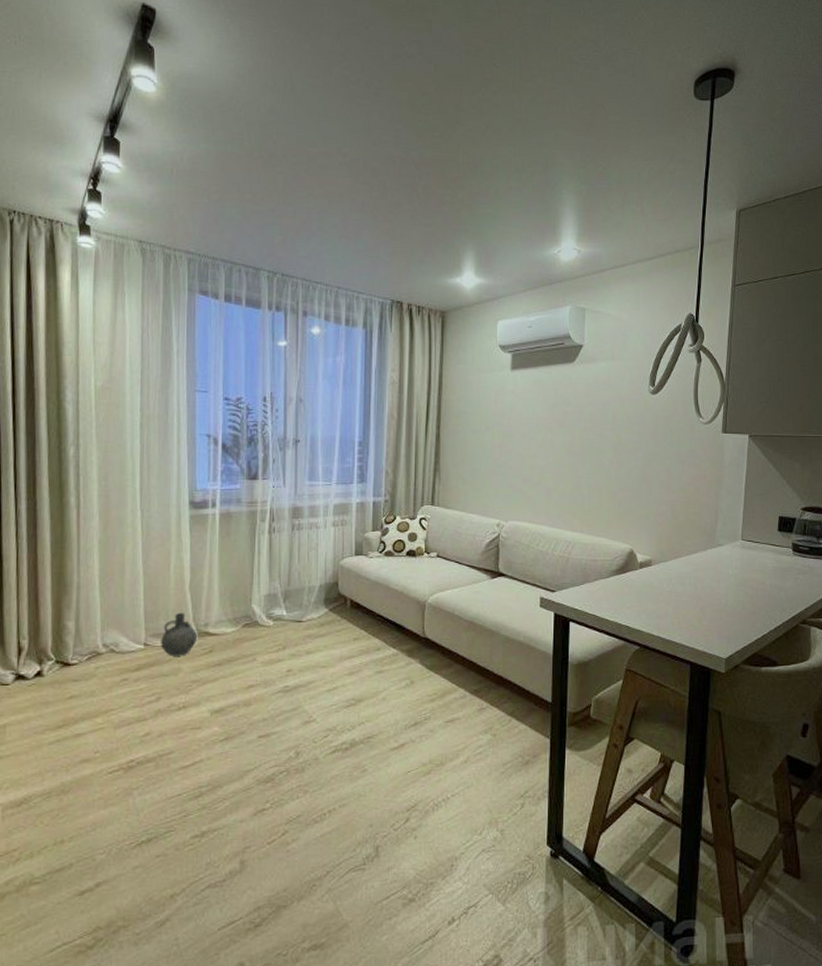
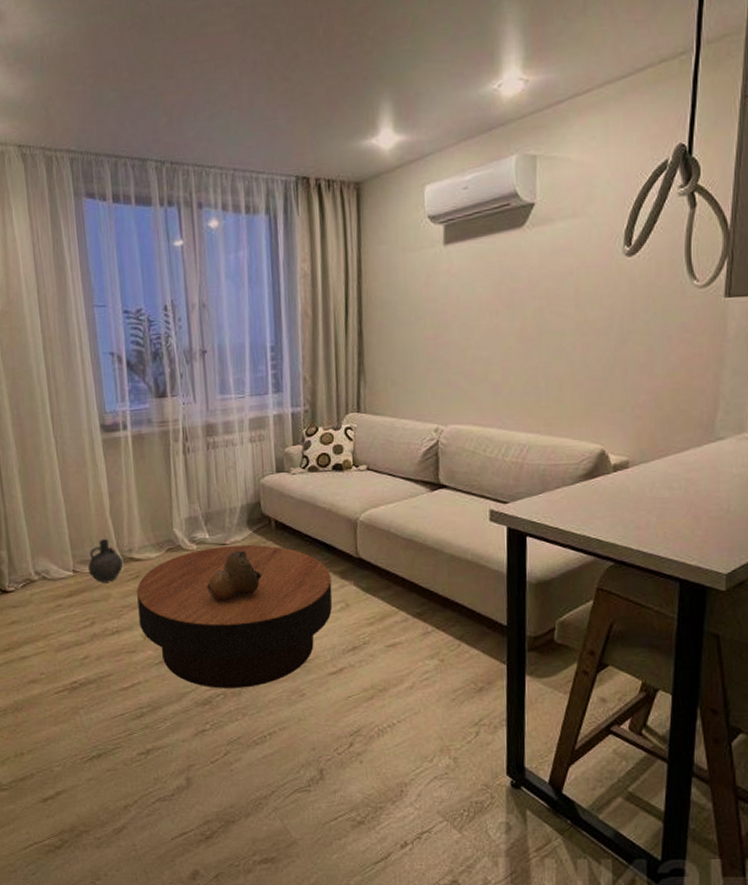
coffee table: none [208,622,399,766] -> present [137,544,333,689]
decorative bowl: none [280,627,335,676] -> present [207,550,262,600]

